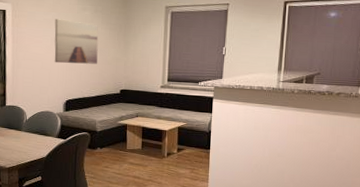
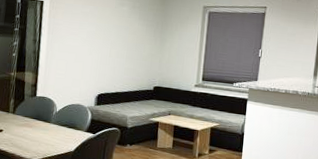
wall art: present [54,19,99,64] -> none [89,12,135,60]

